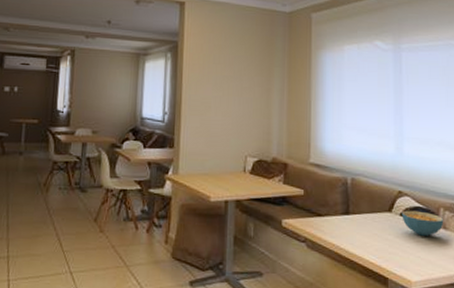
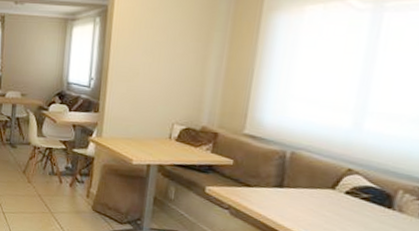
cereal bowl: present [402,210,444,236] -> none [346,189,402,217]

